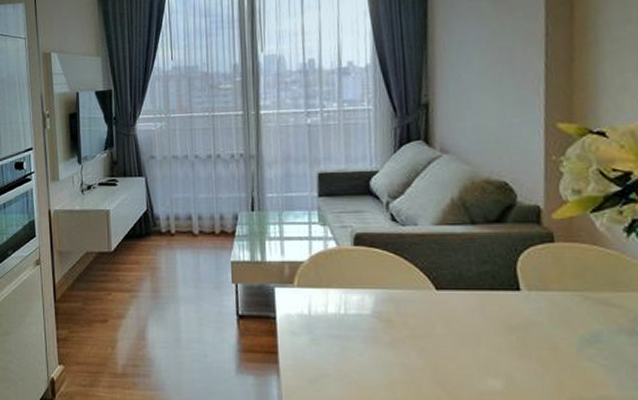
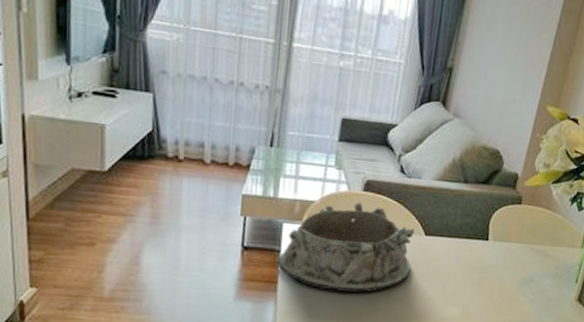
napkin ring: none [274,258,427,362] -> present [277,202,415,293]

